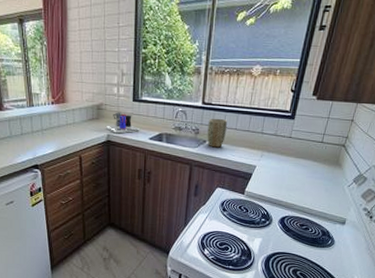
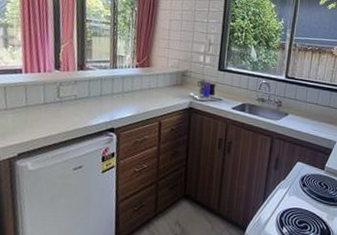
plant pot: present [207,118,228,148] -> none [289,92,310,121]

